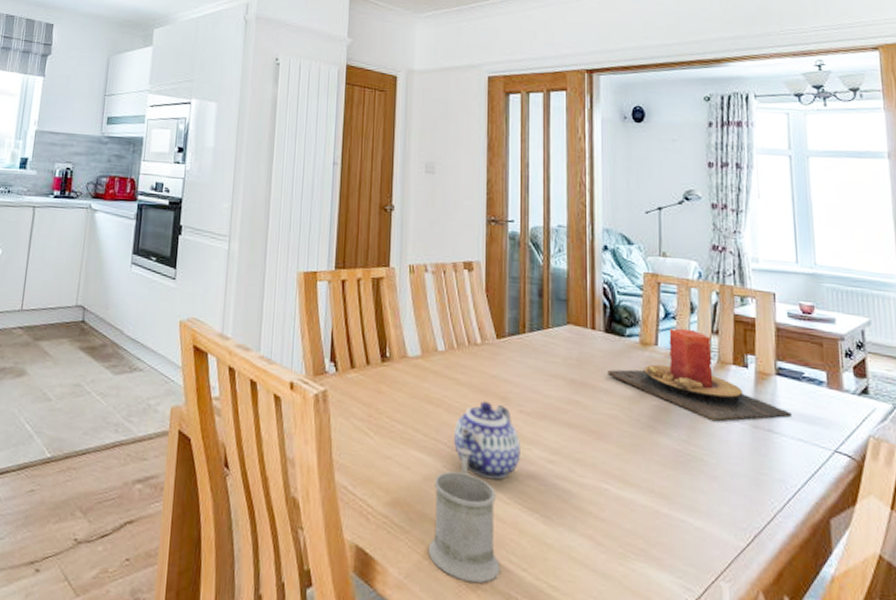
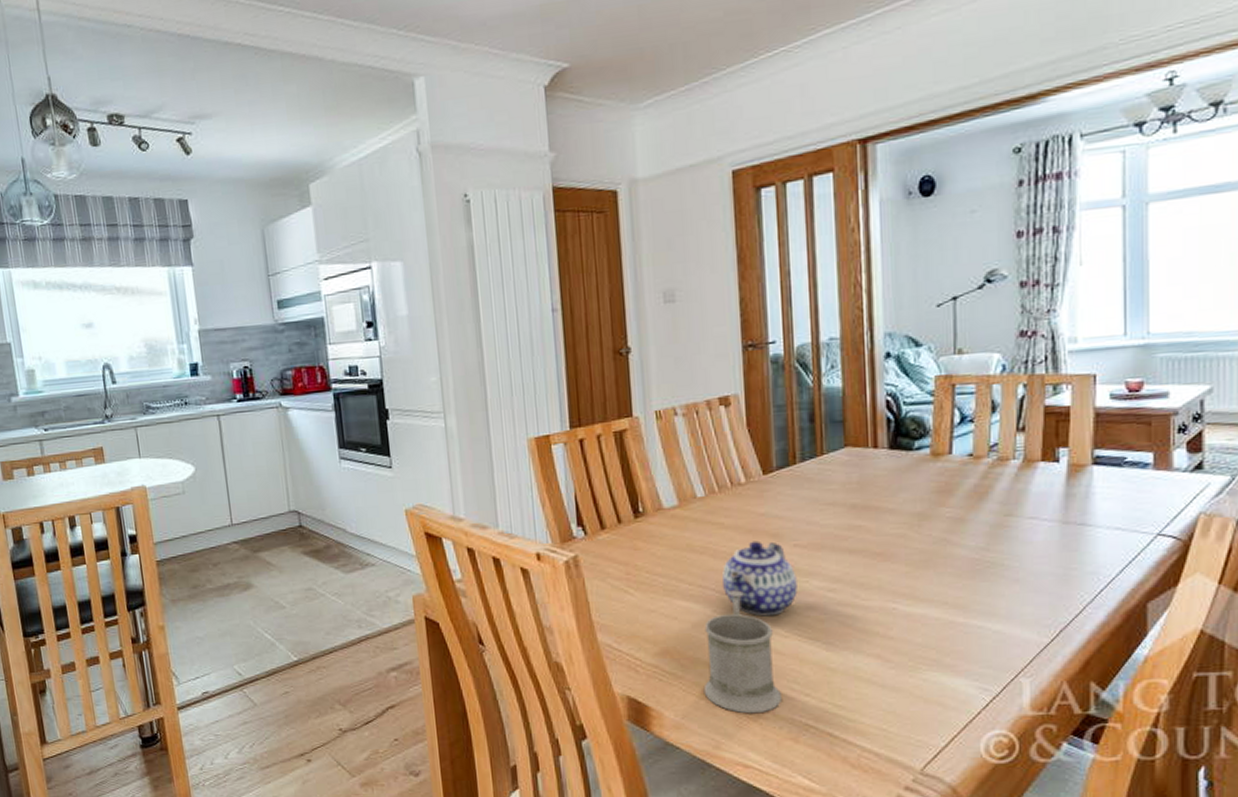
candle: present [608,328,791,422] -> none [893,430,1108,524]

